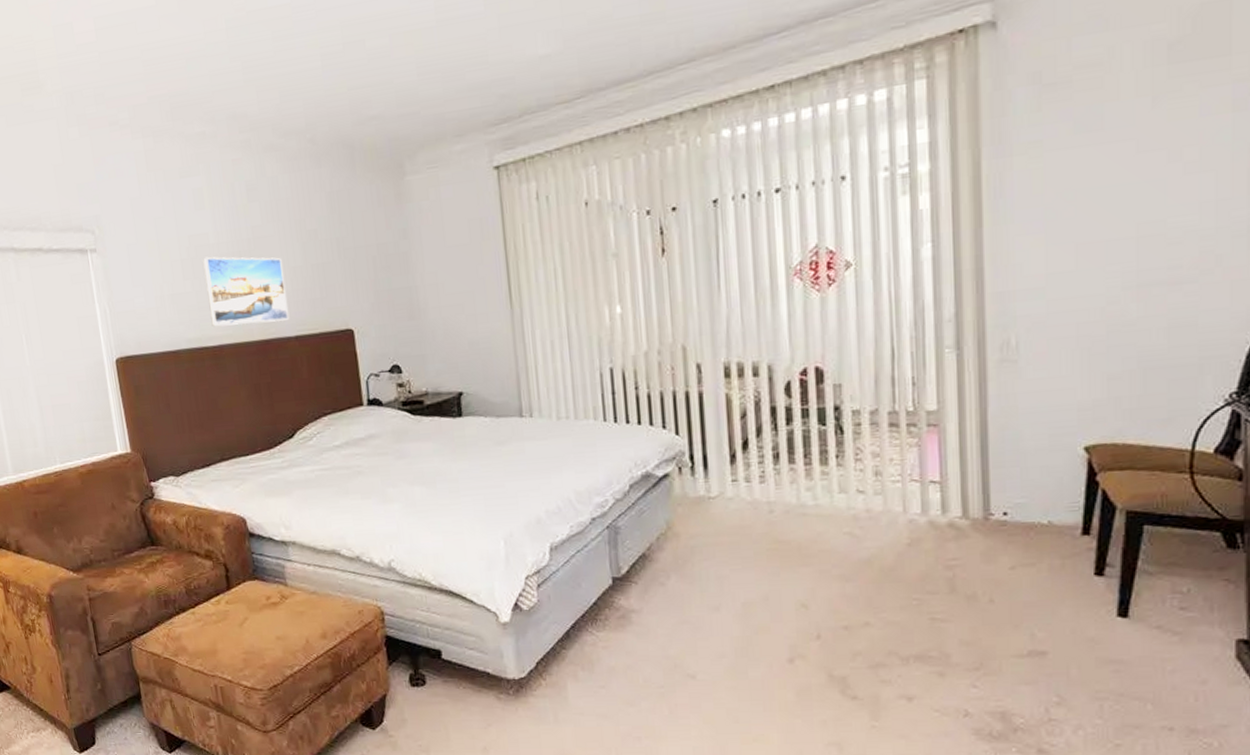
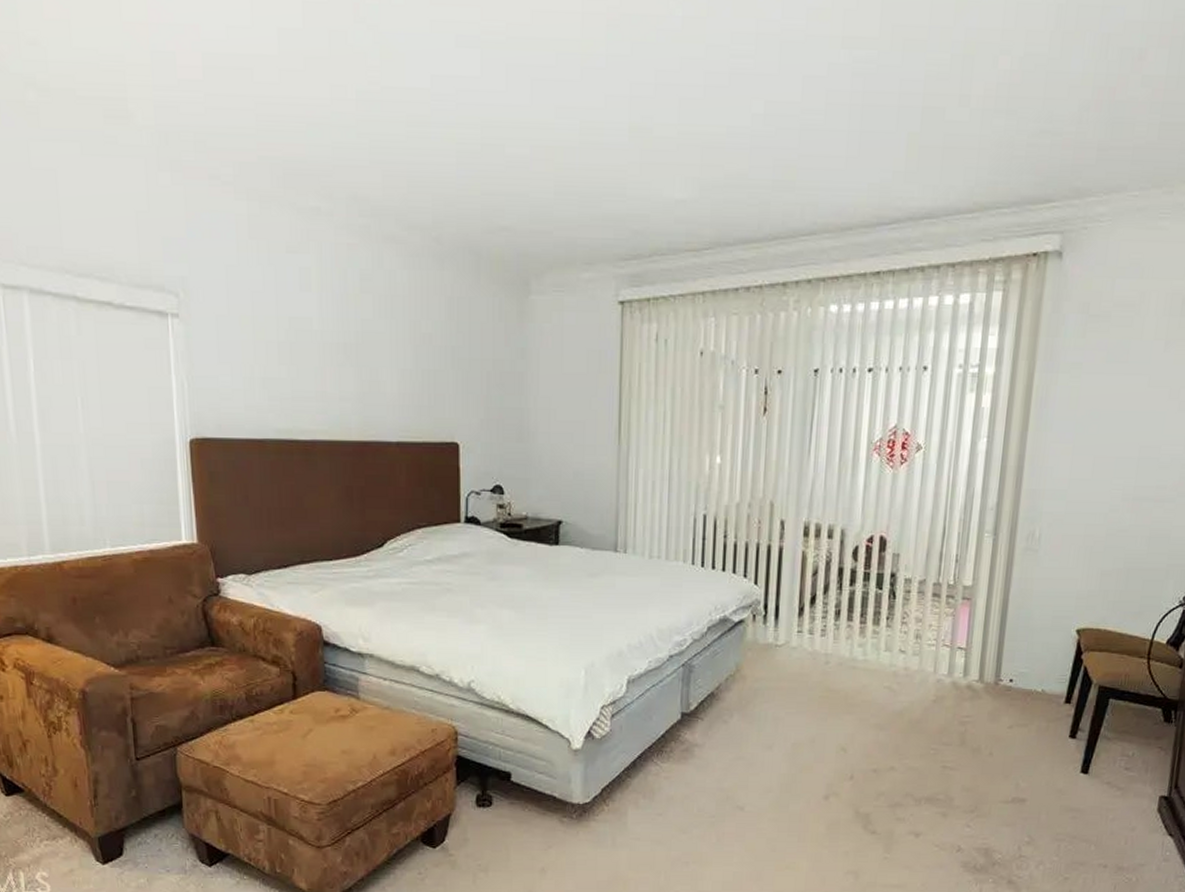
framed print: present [203,256,290,326] -> none [303,343,393,424]

